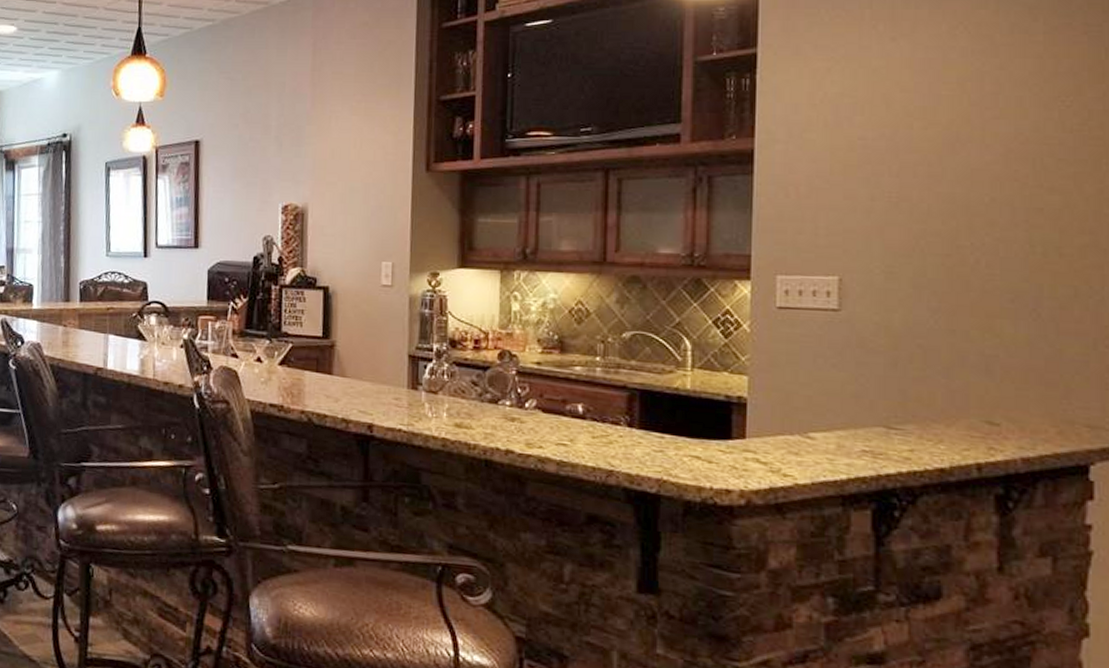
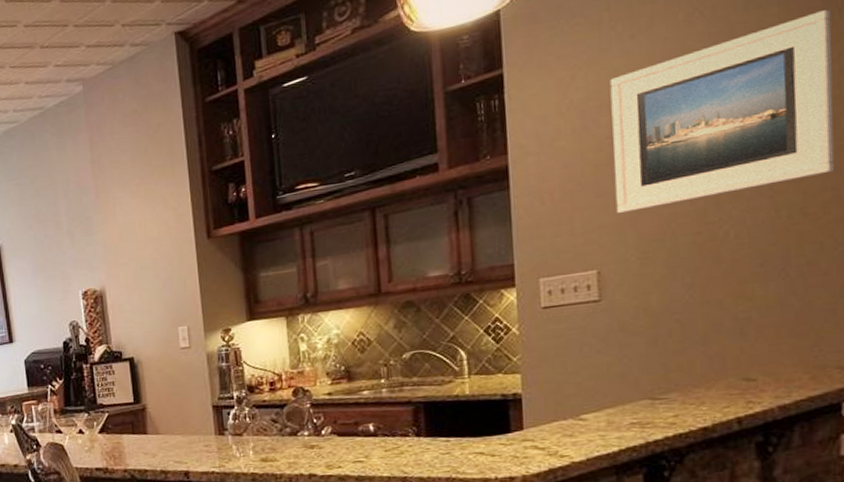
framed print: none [864,47,1097,221] -> present [610,9,835,214]

